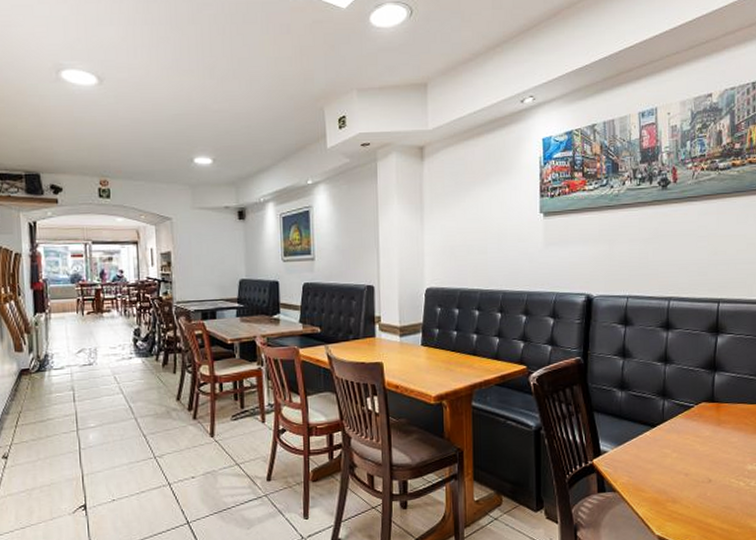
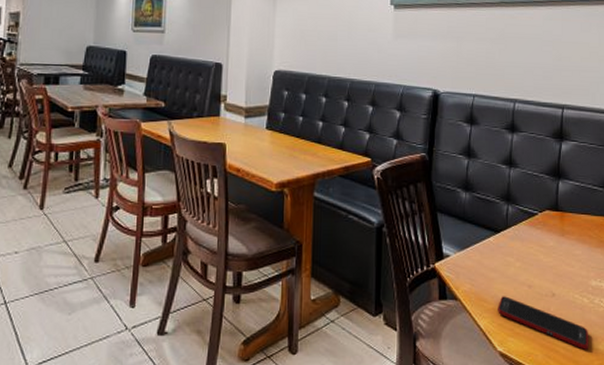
cell phone: none [655,485,745,529] -> present [498,296,589,350]

